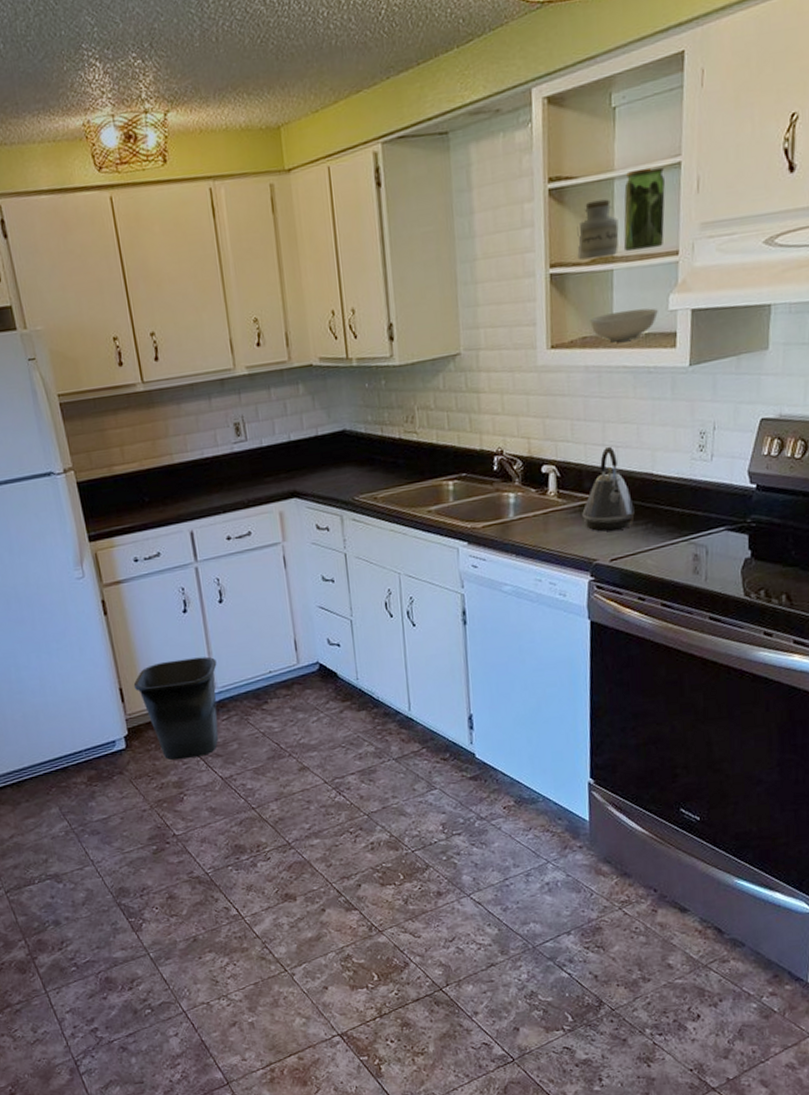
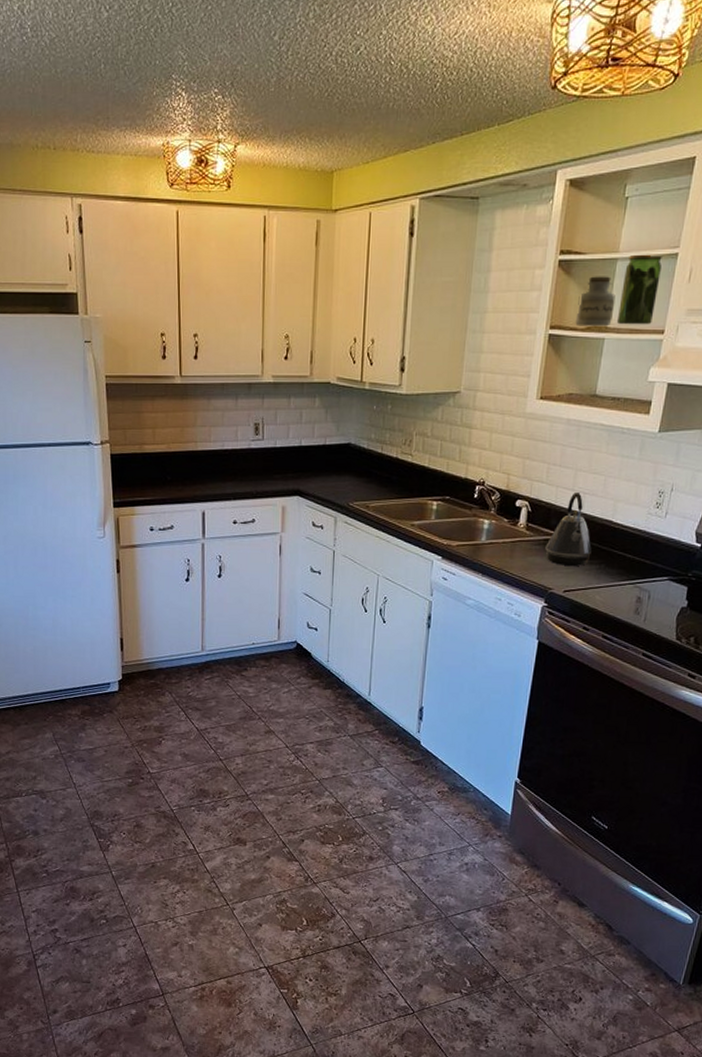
waste bin: present [133,656,219,761] -> none [133,620,208,708]
bowl: present [590,308,658,342] -> none [577,375,638,402]

